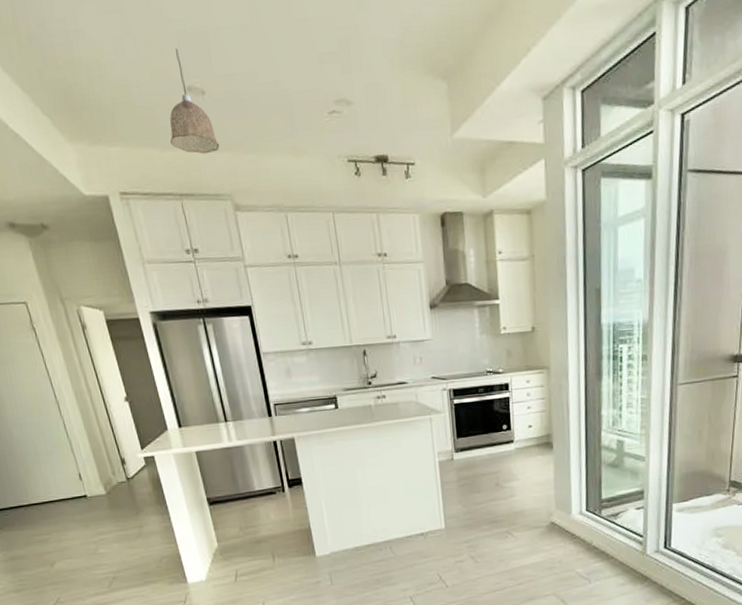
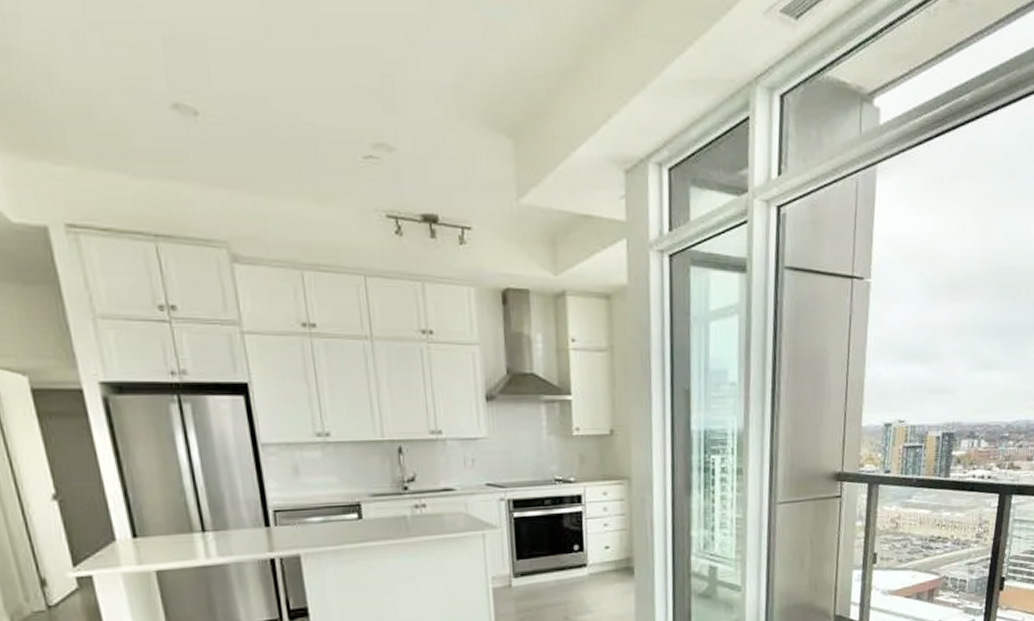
pendant lamp: present [170,48,220,154] -> none [145,54,215,188]

